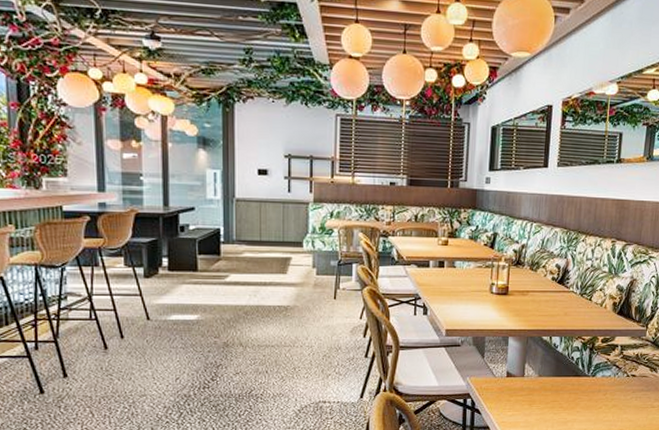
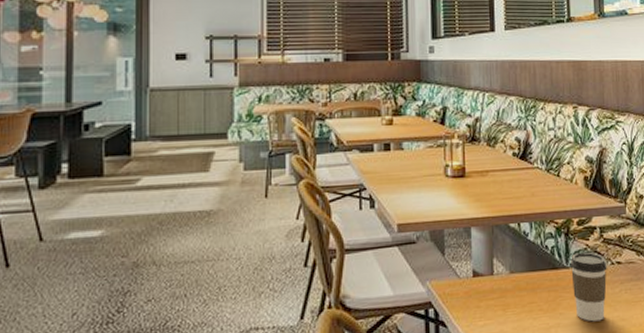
coffee cup: none [590,365,623,420] -> present [570,252,607,322]

